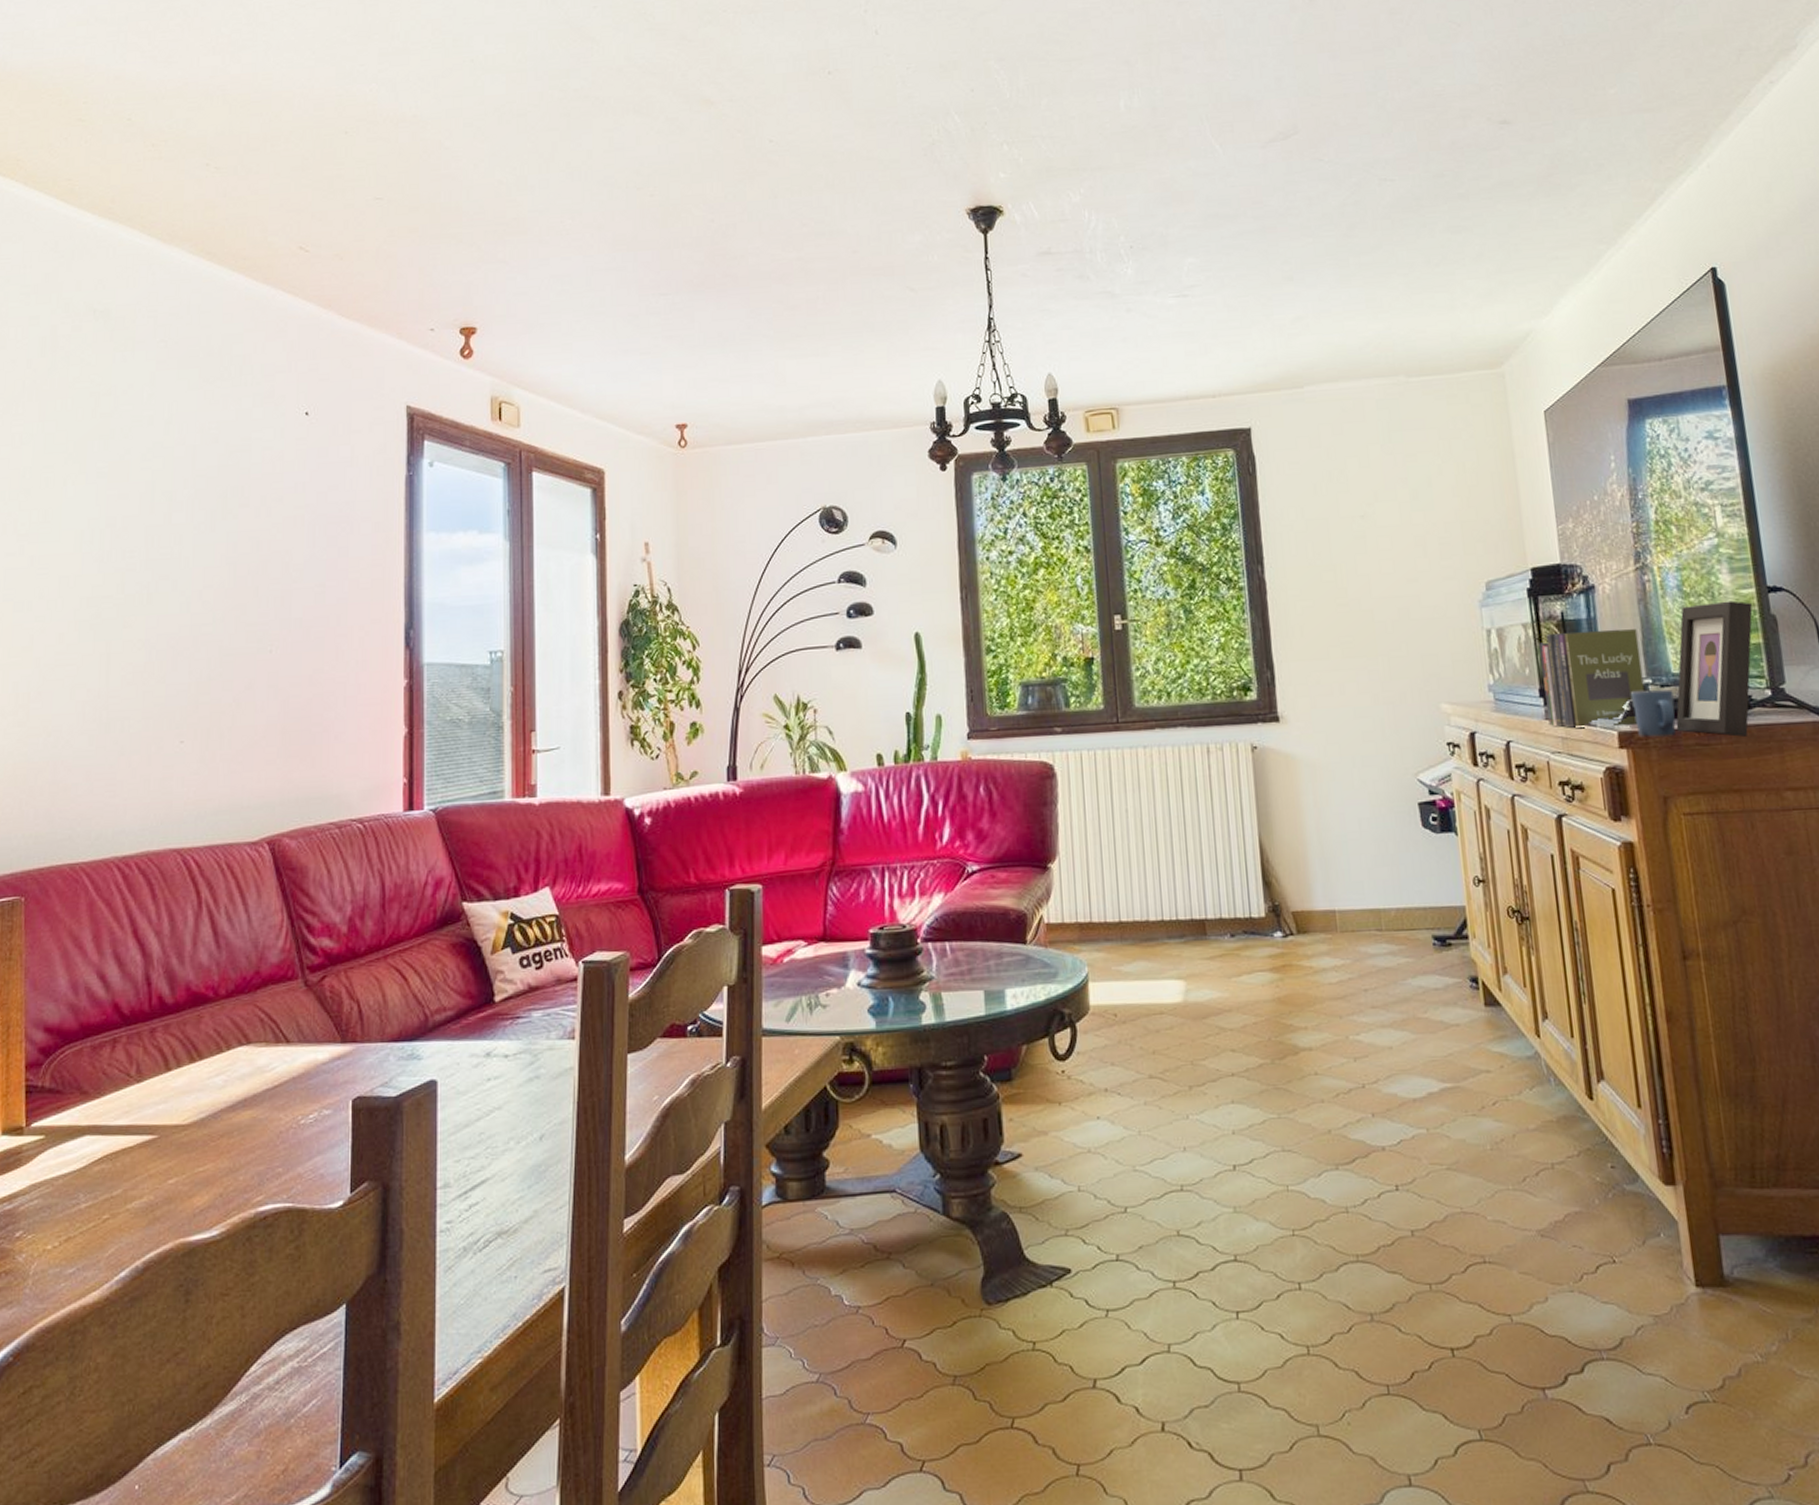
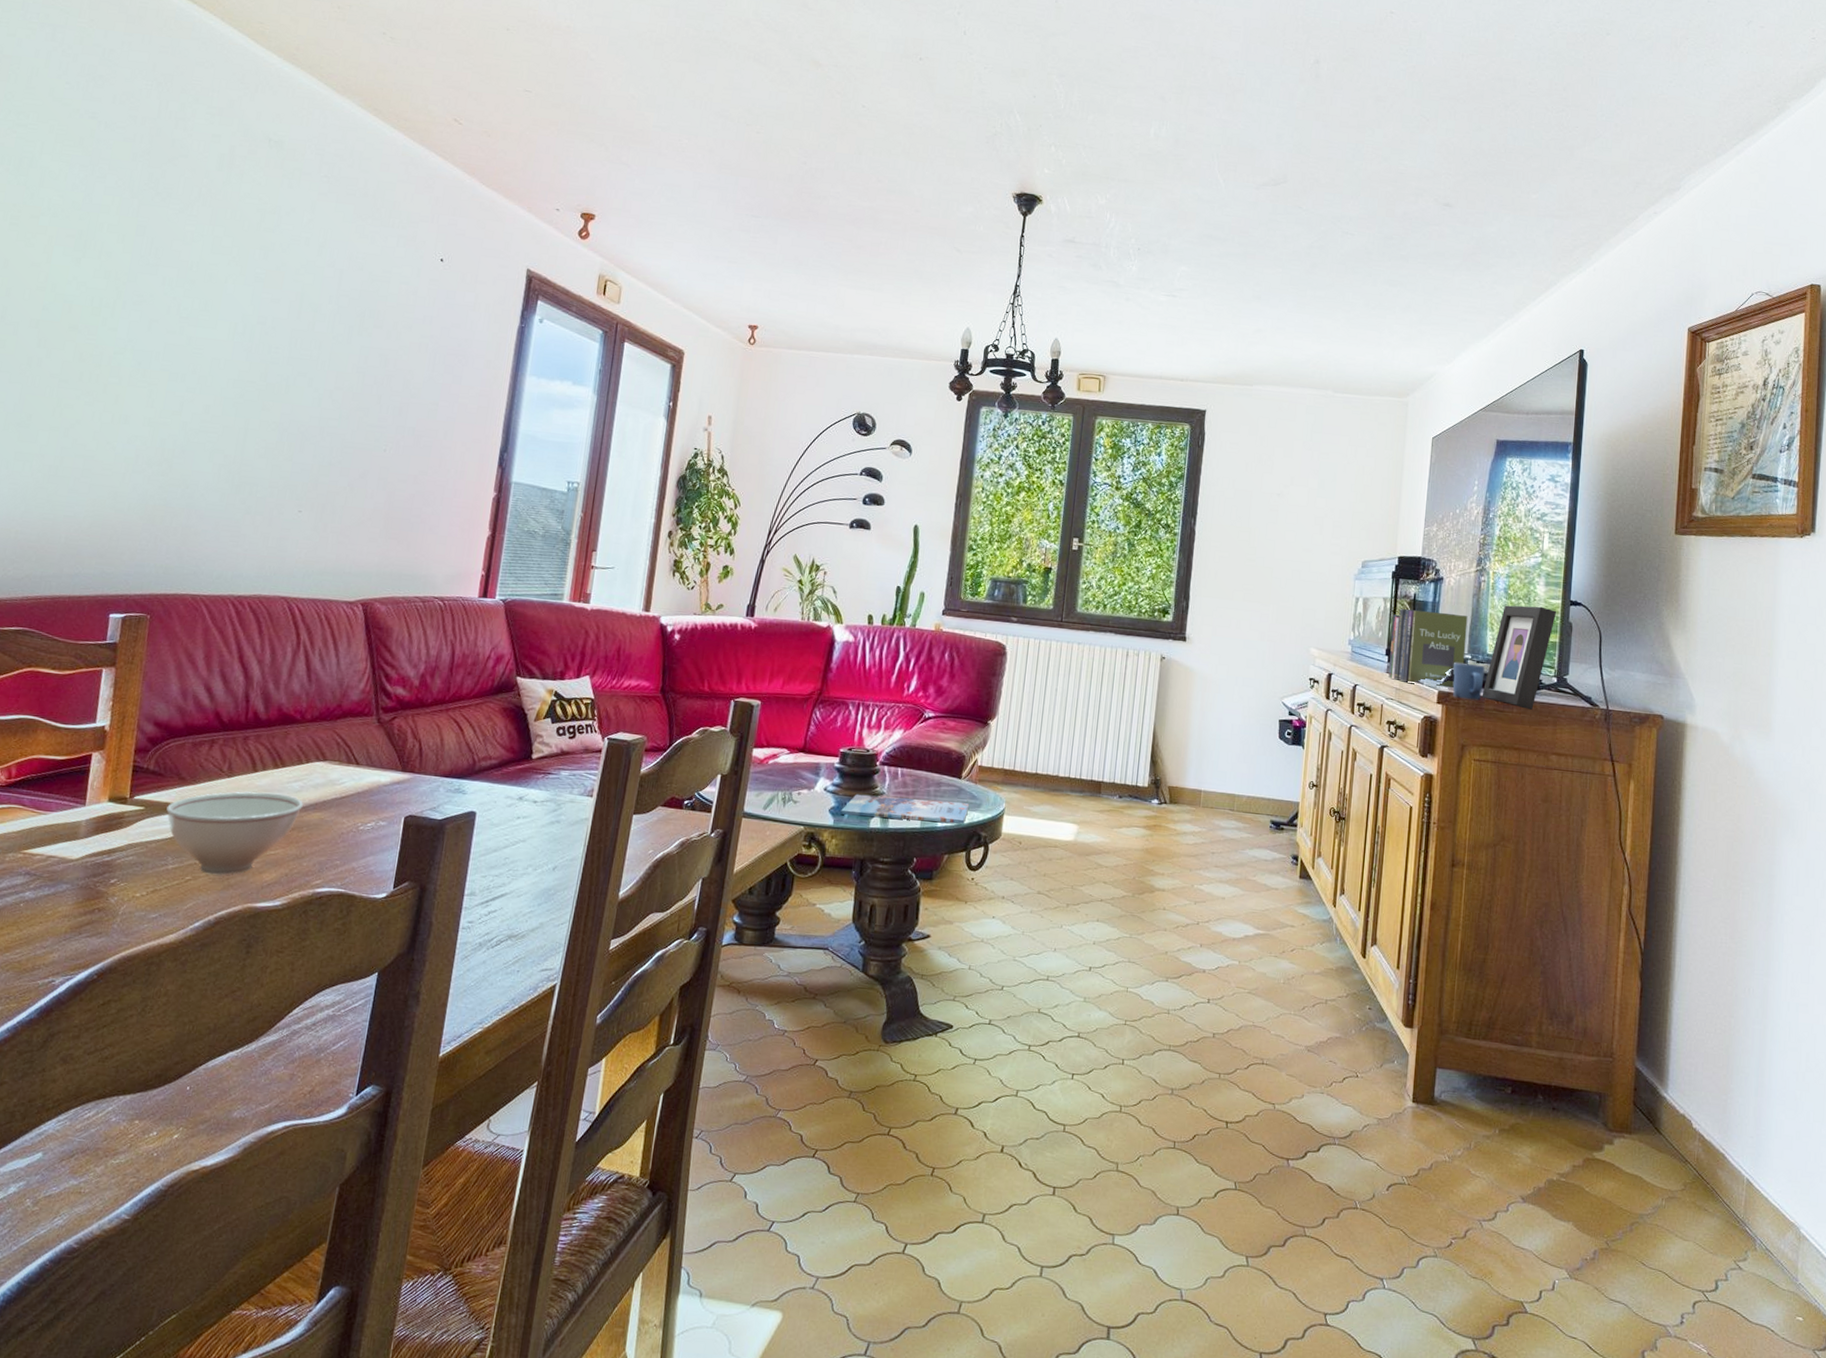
bowl: none [70,1093,230,1208] -> present [166,791,303,875]
magazine: none [883,974,1043,1013] -> present [840,794,970,824]

